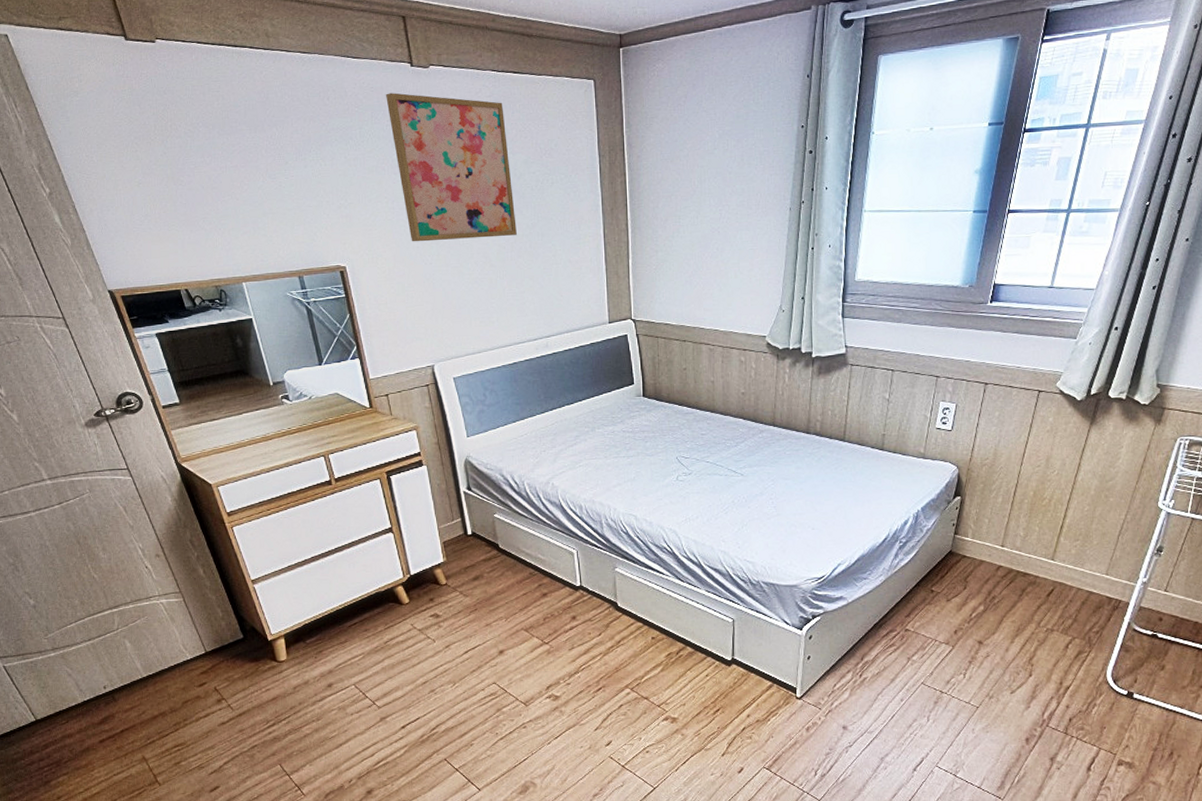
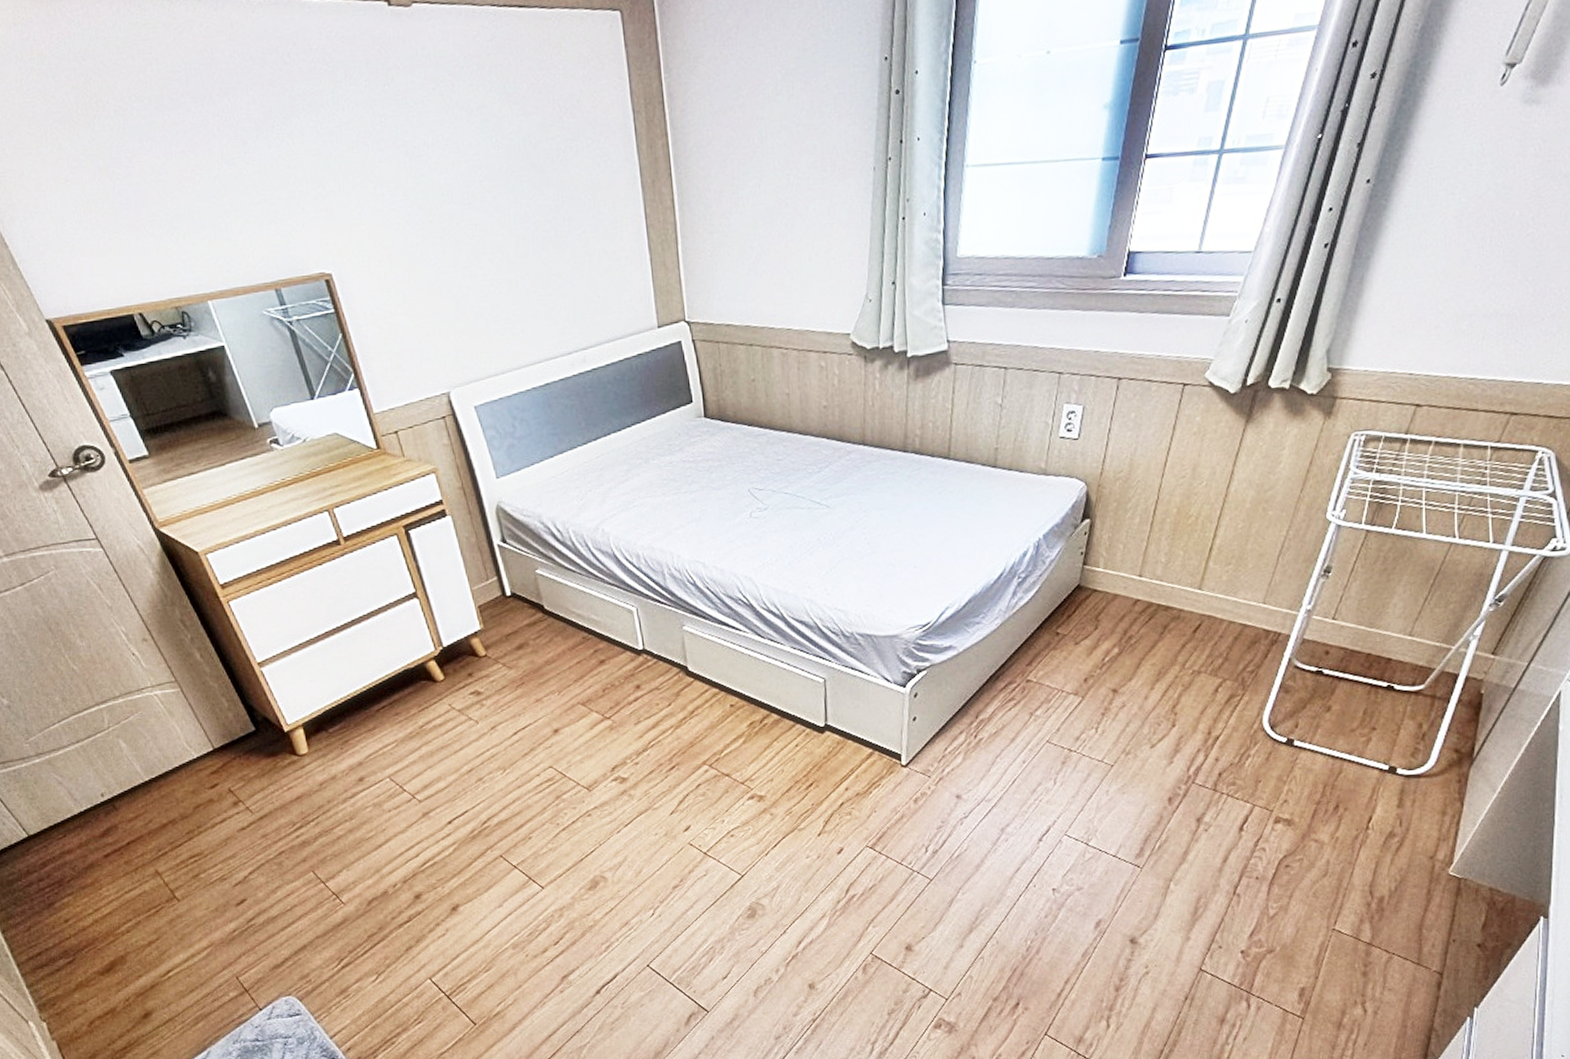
wall art: present [386,93,517,242] -> none [360,42,538,238]

